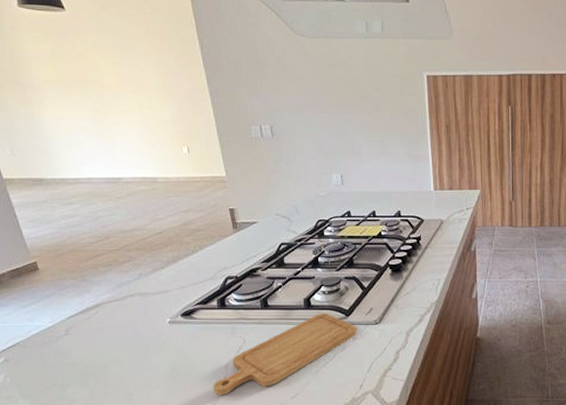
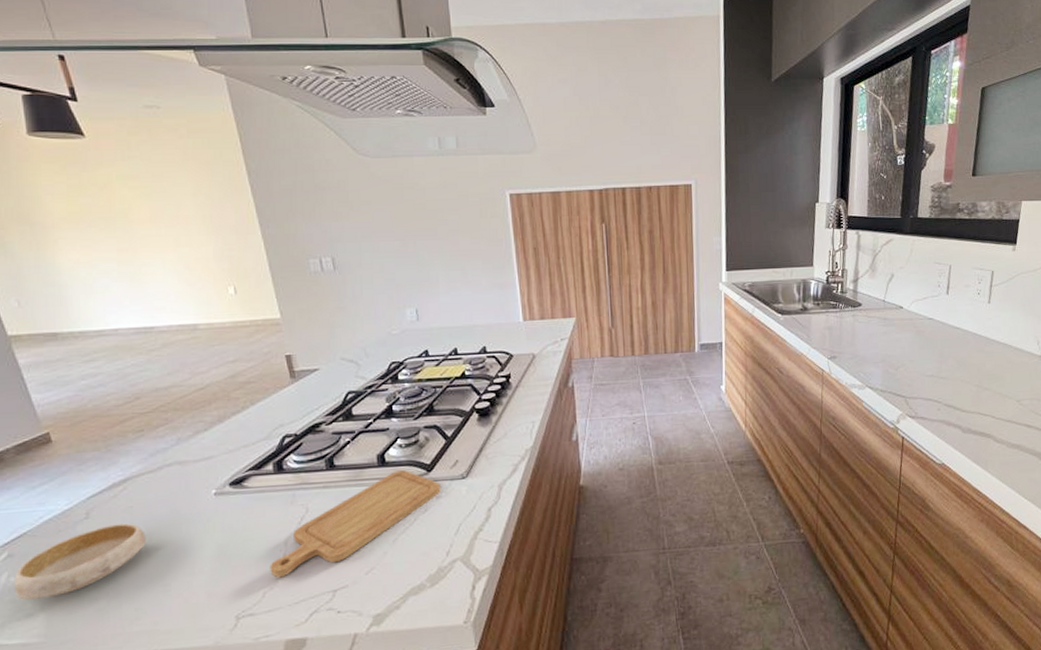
bowl: none [10,341,113,397] -> present [14,523,146,600]

